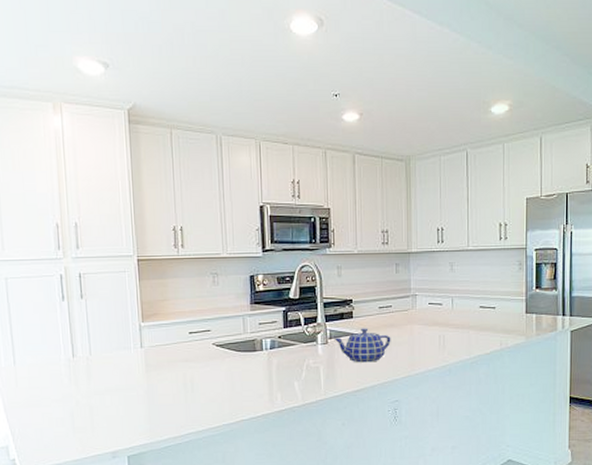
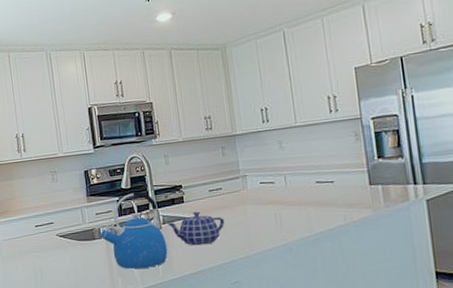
kettle: none [262,303,332,384] -> present [100,192,168,269]

